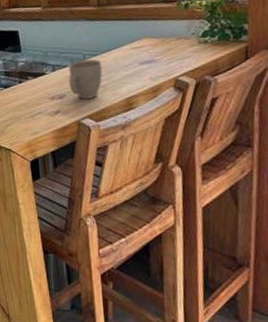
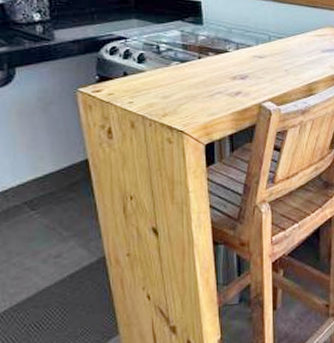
mug: present [69,59,103,99] -> none [252,41,287,82]

